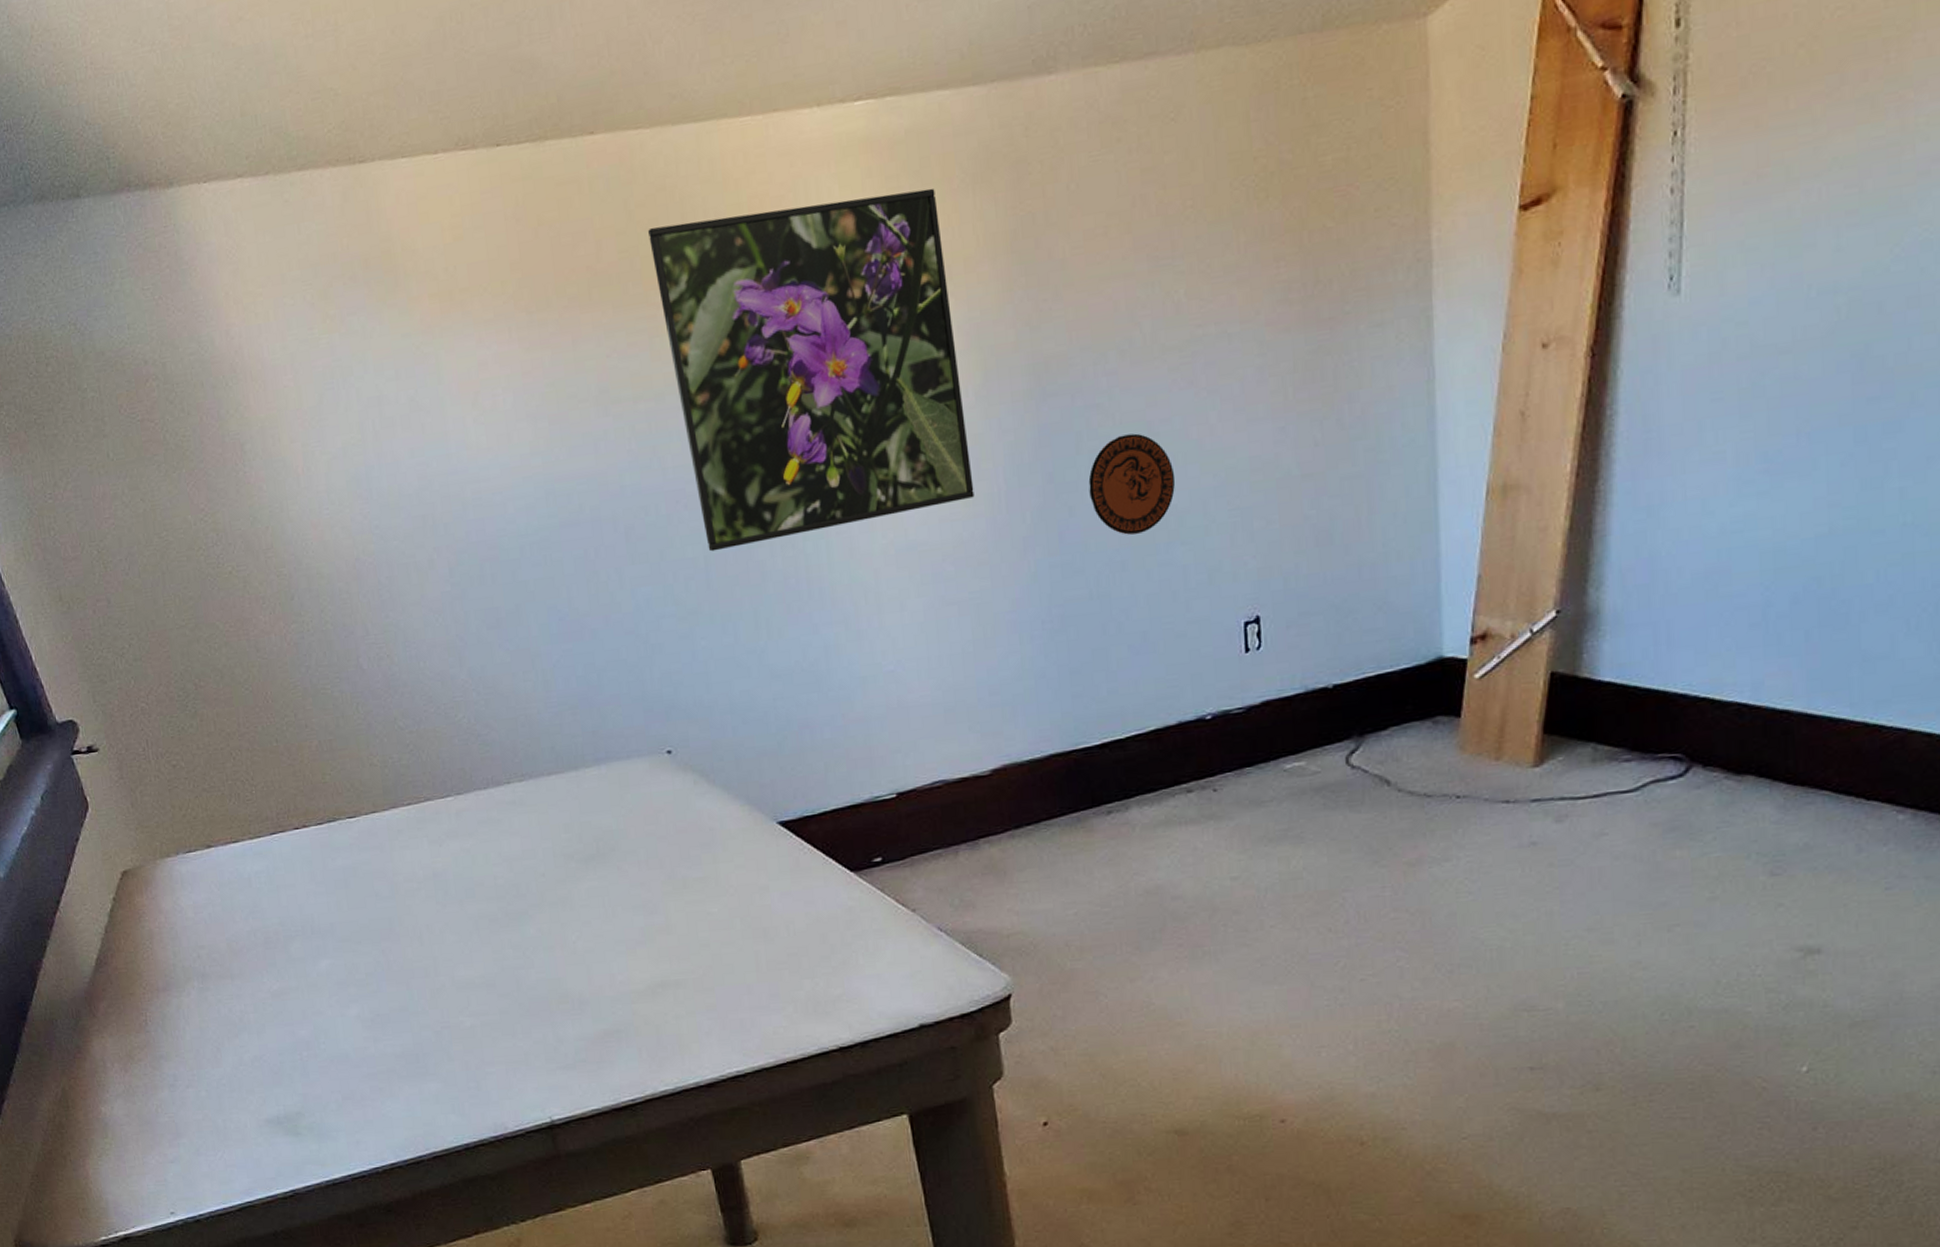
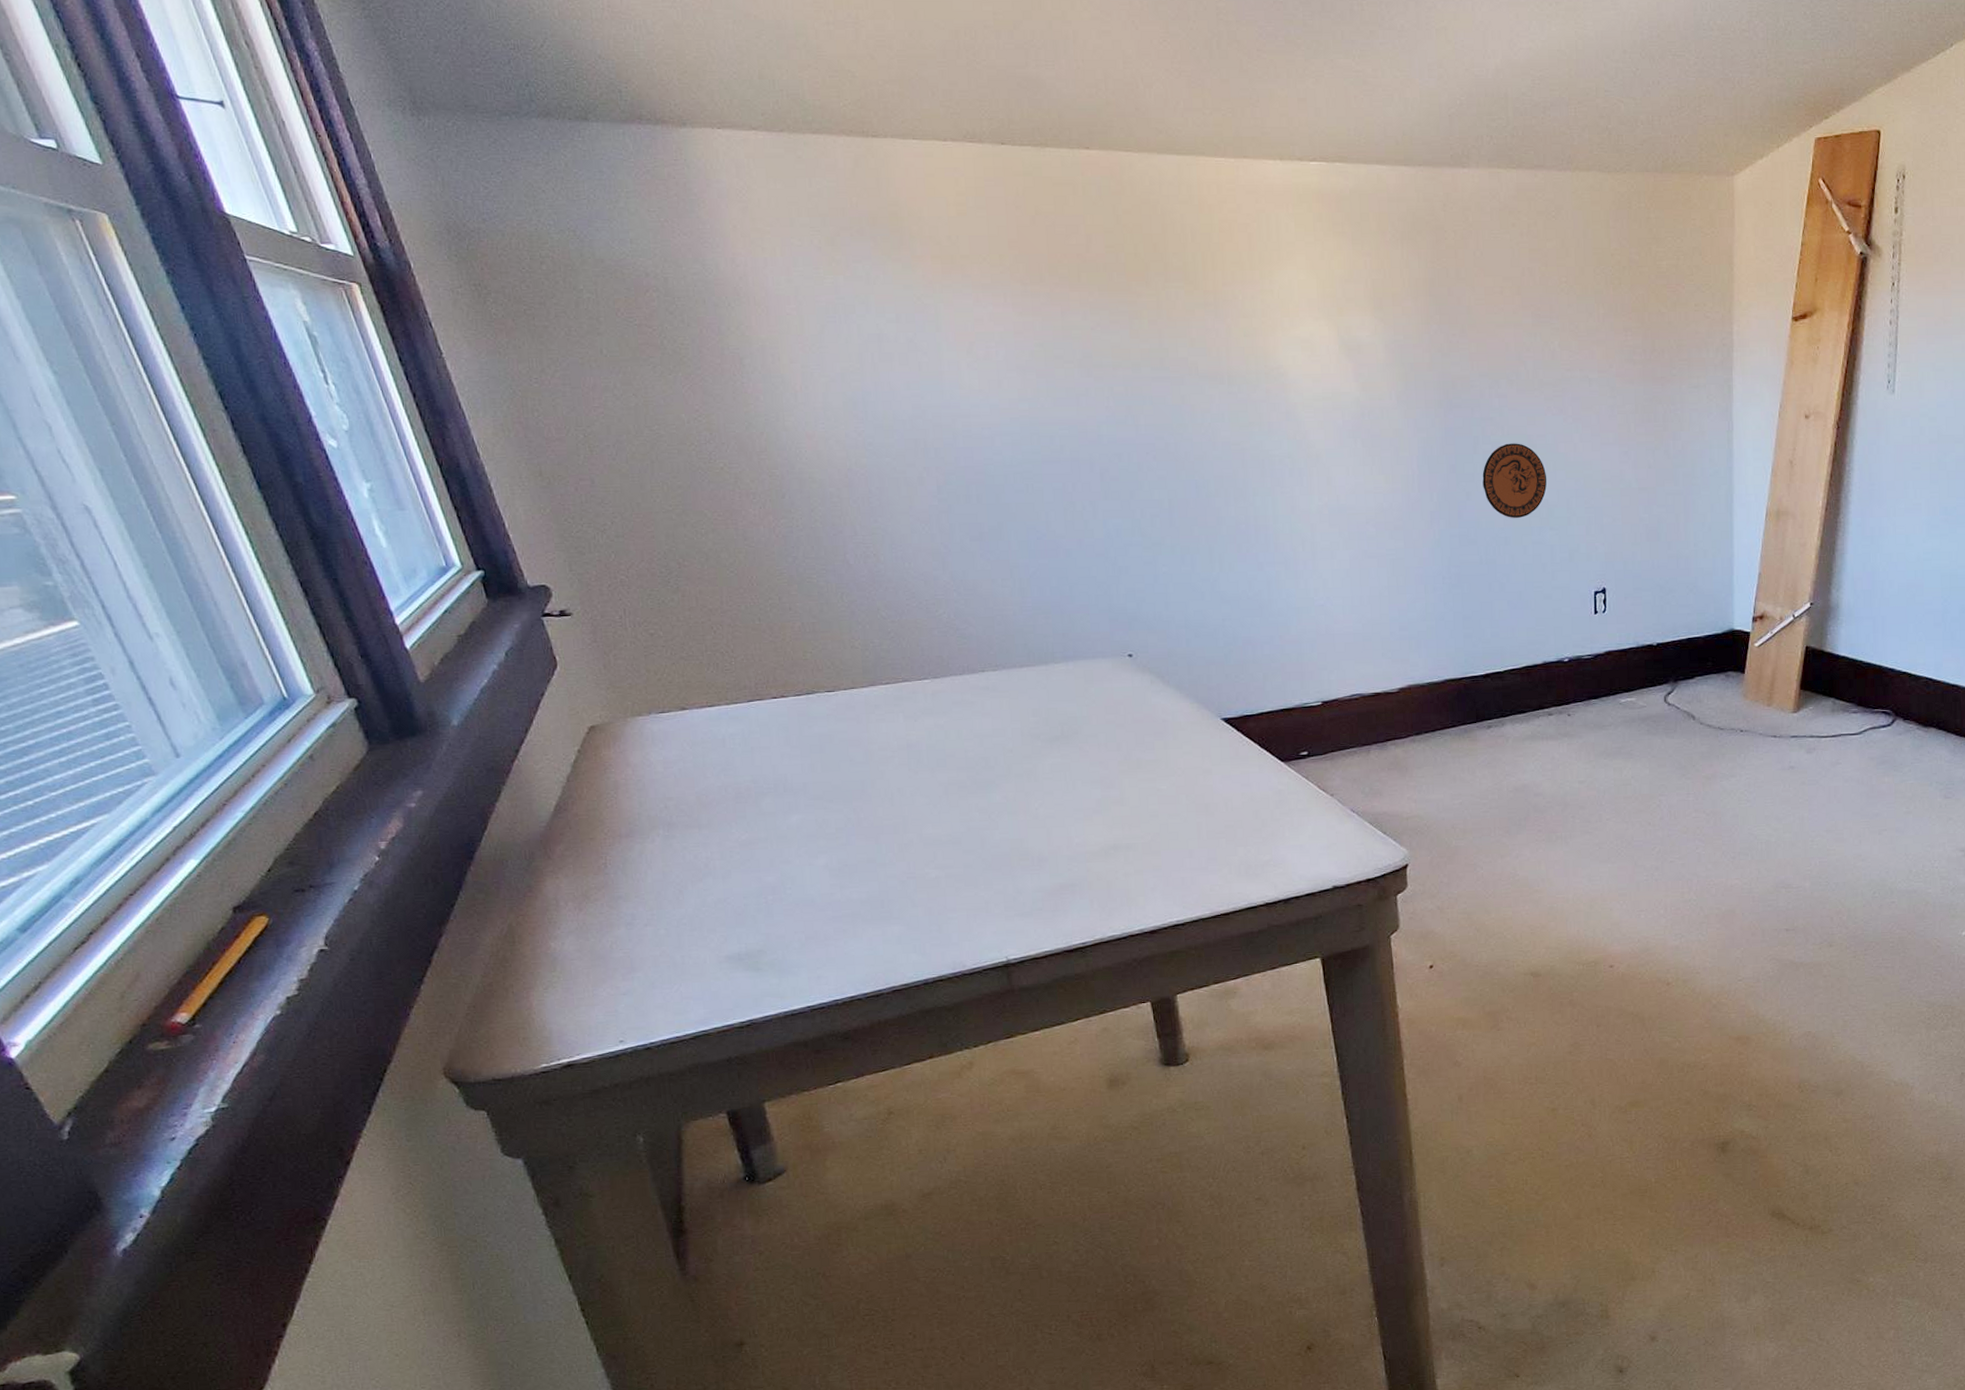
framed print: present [648,188,975,552] -> none [1133,232,1394,496]

